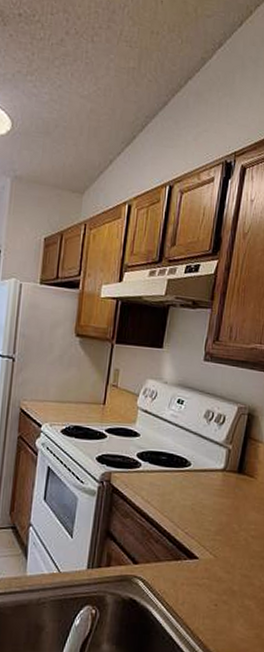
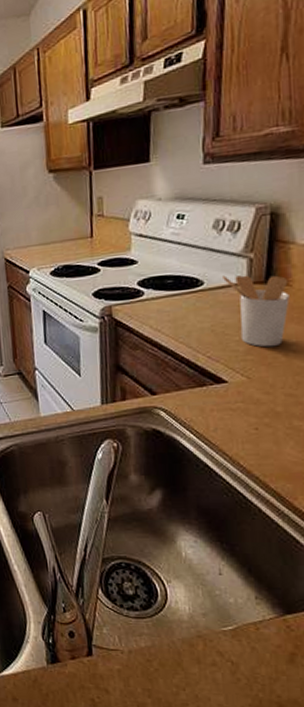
utensil holder: none [206,460,255,531] -> present [223,275,290,347]

